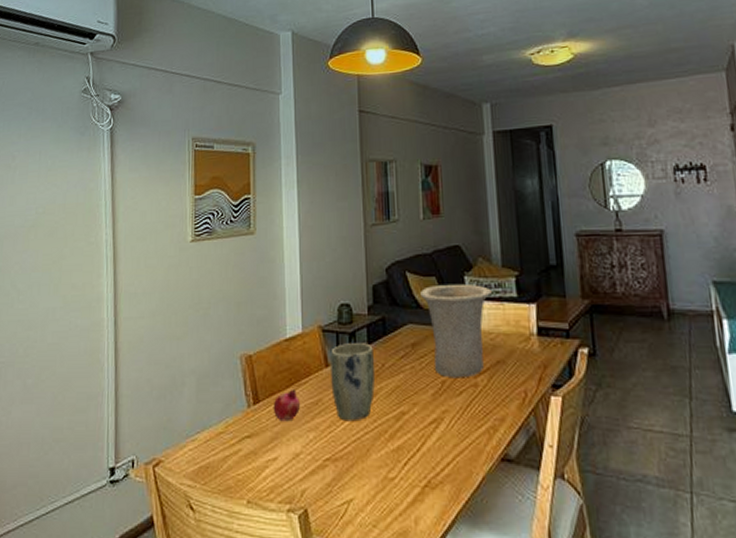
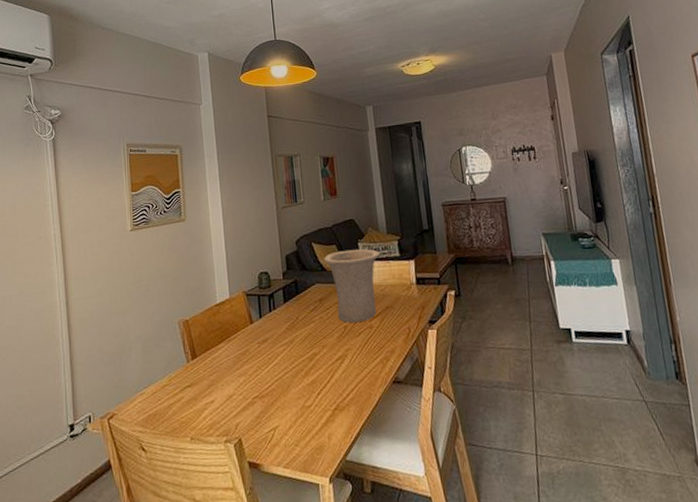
fruit: present [273,388,300,422] -> none [208,343,231,371]
plant pot: present [331,343,376,422] -> none [254,302,292,366]

